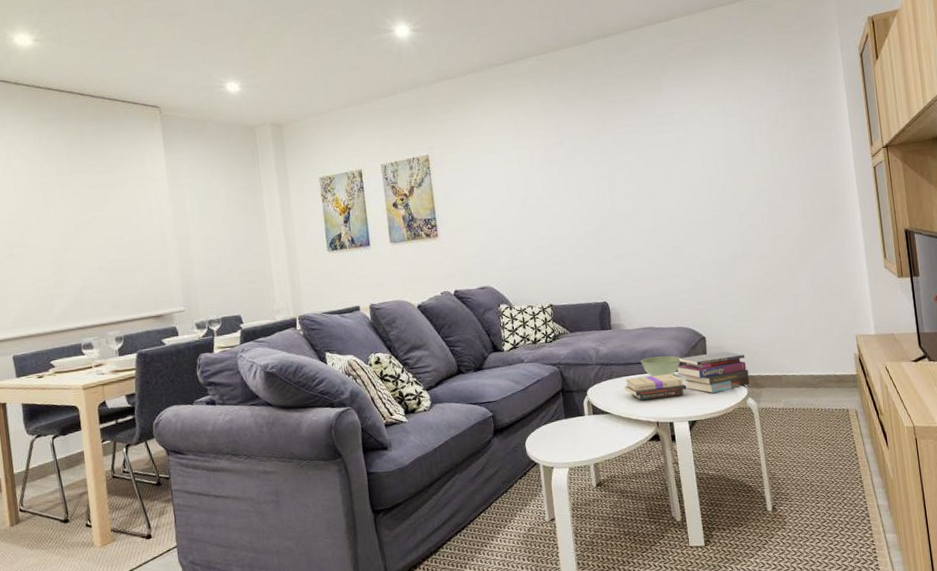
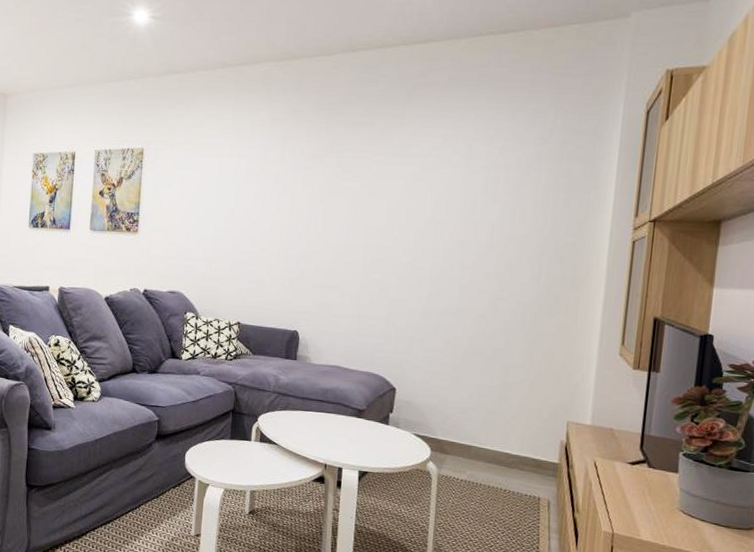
books: present [625,374,687,401] -> none [298,413,365,443]
bowl: present [640,355,681,377] -> none [320,397,364,420]
books: present [677,351,750,394] -> none [358,404,436,449]

